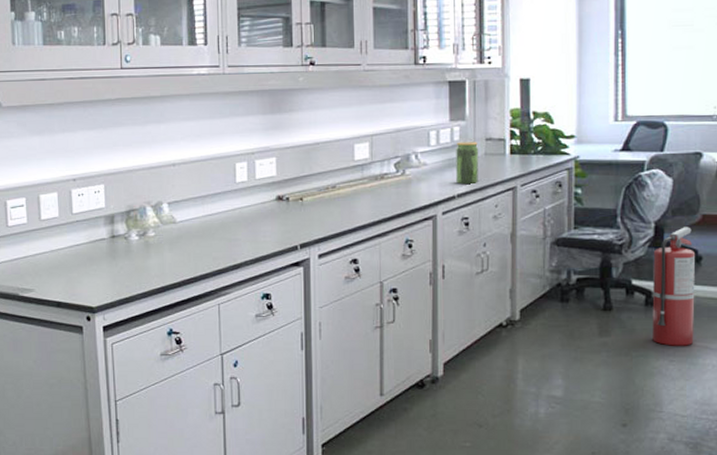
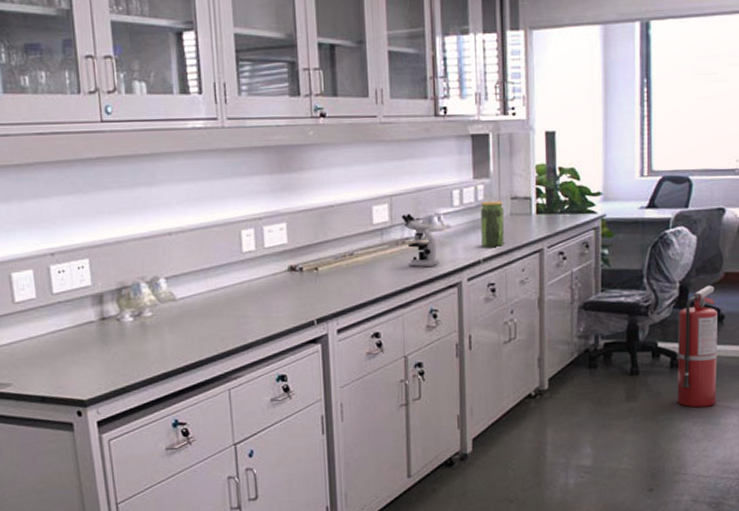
microscope: none [380,151,415,201] -> present [401,213,439,268]

